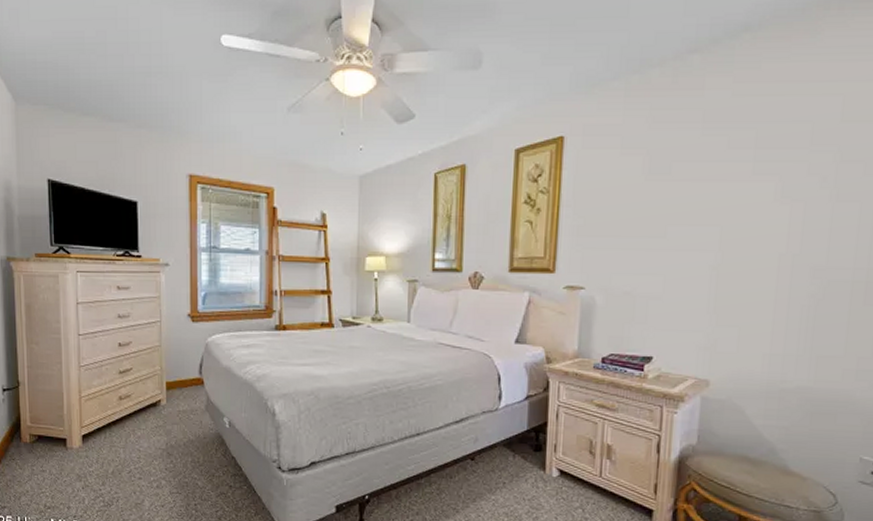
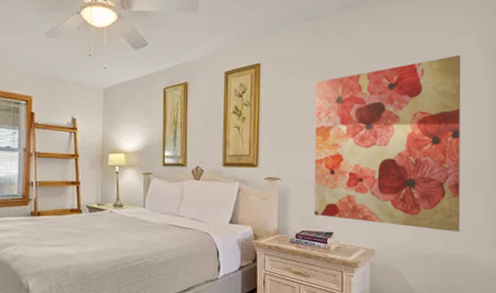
wall art: none [627,113,863,360] -> present [314,55,460,232]

